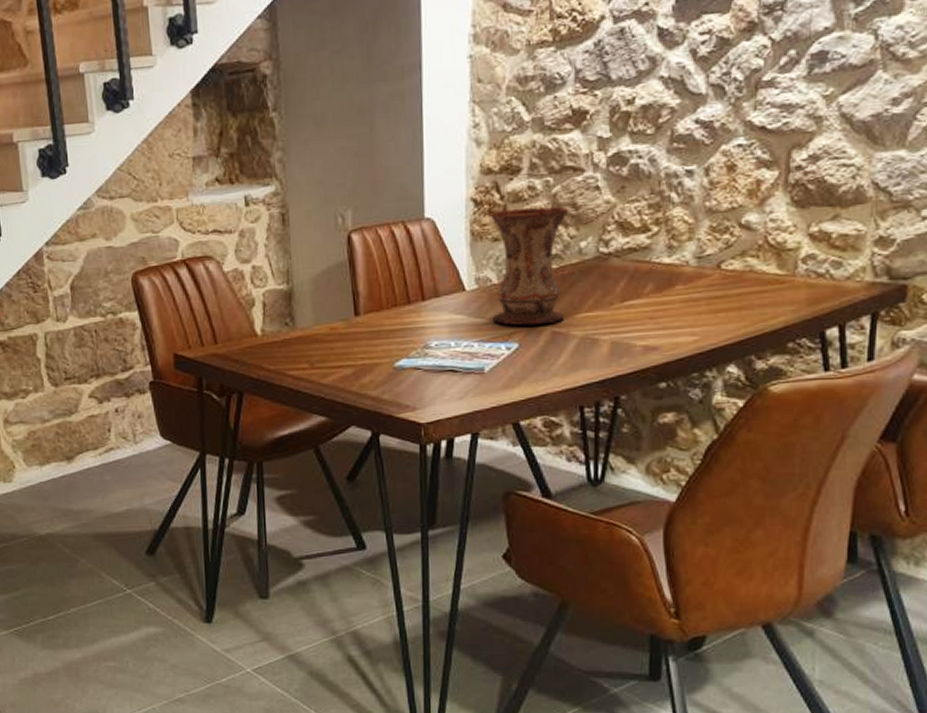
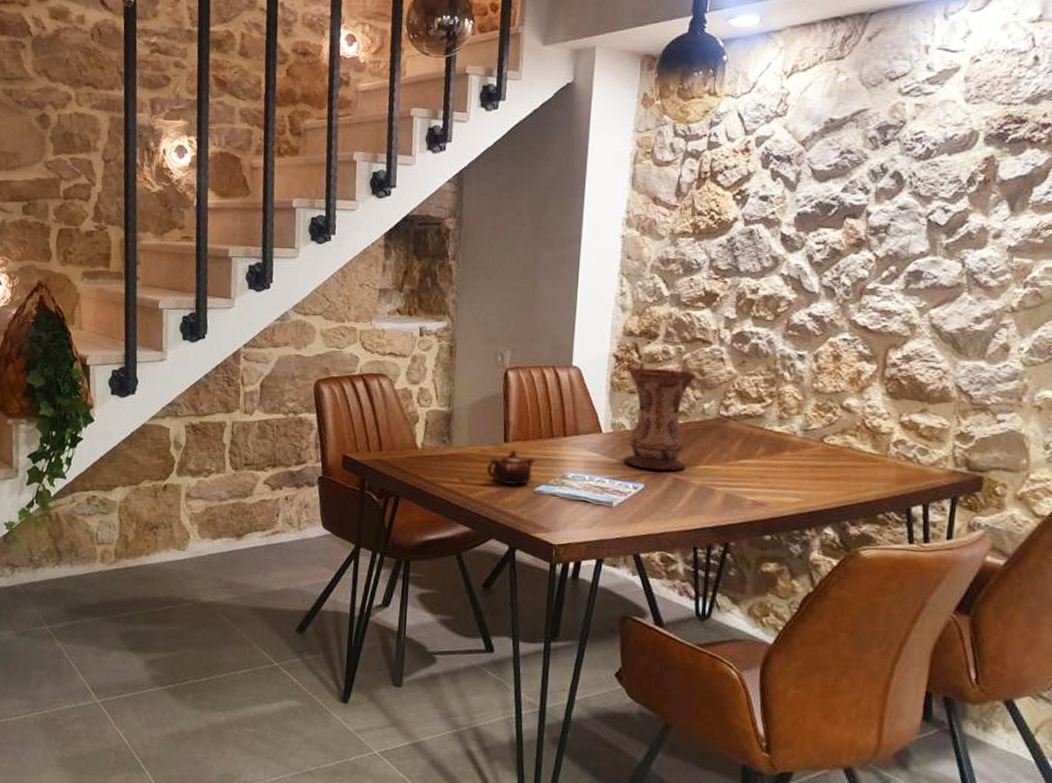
teapot: none [338,322,392,364] -> present [486,449,535,486]

